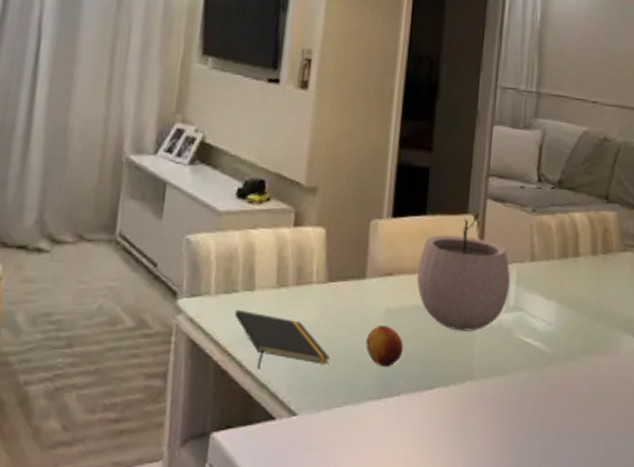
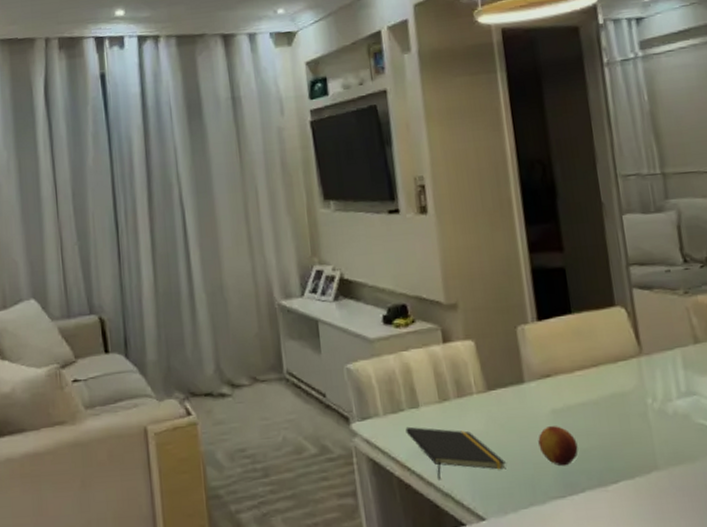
plant pot: present [417,211,511,331] -> none [574,302,678,423]

